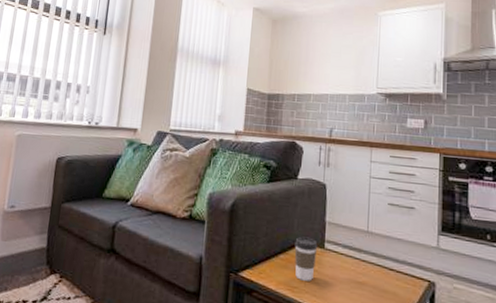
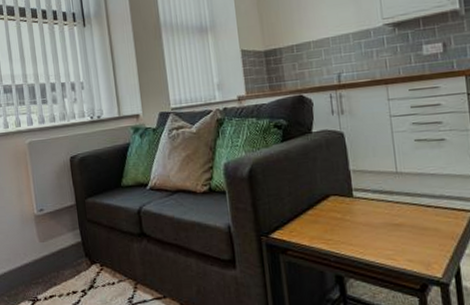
coffee cup: present [294,236,318,281] -> none [321,189,347,232]

